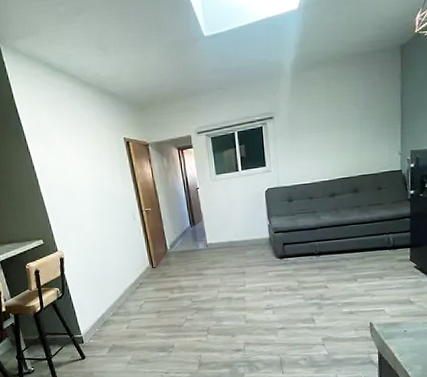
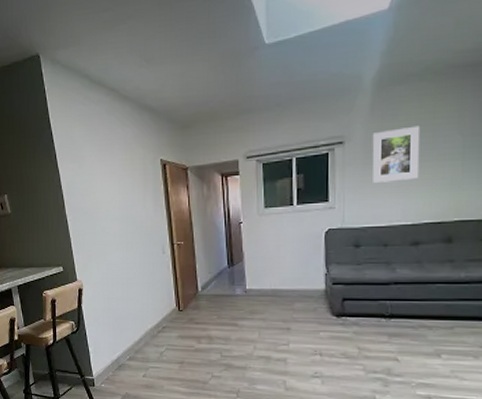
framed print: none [294,102,331,149] -> present [372,125,421,183]

